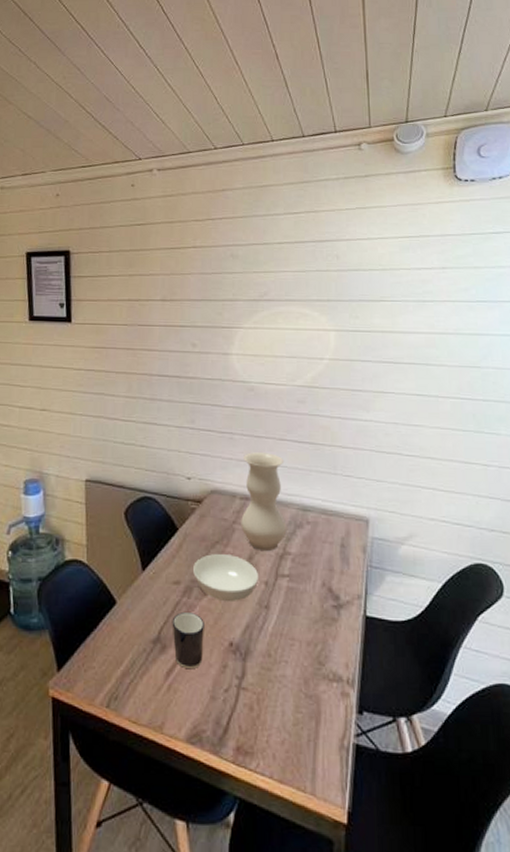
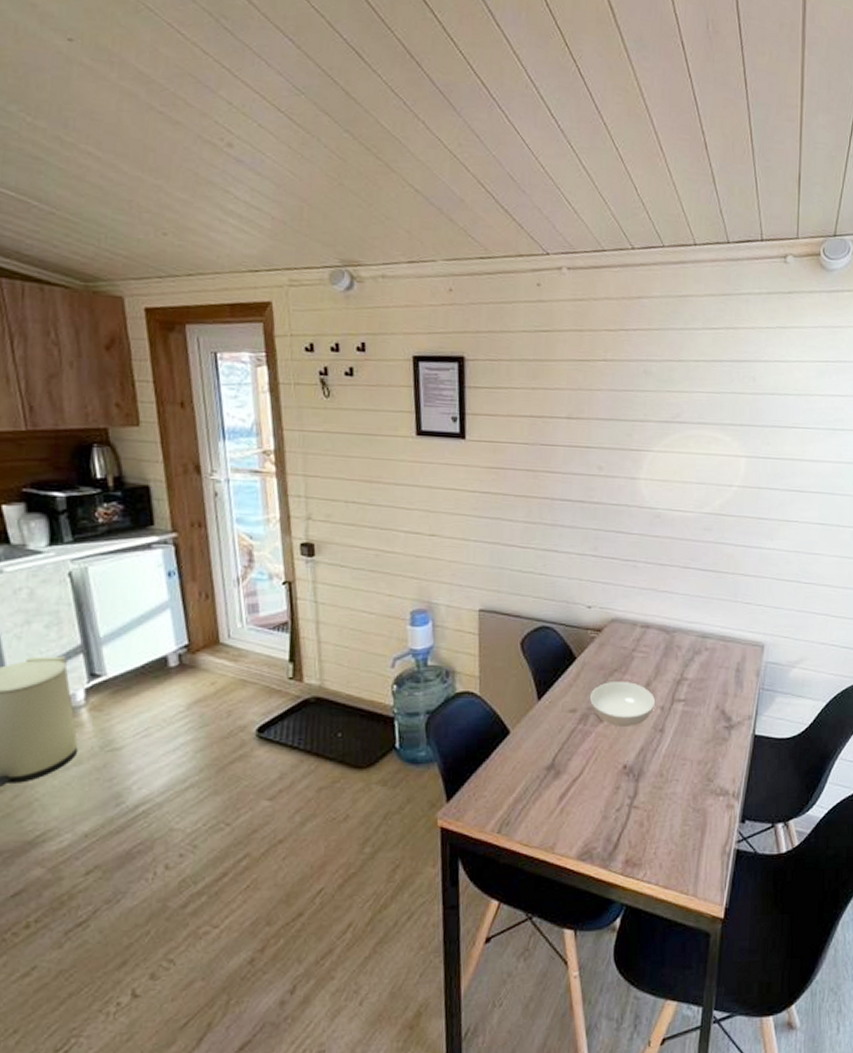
mug: present [172,611,204,670] -> none [566,738,599,793]
vase: present [241,452,287,551] -> none [640,580,687,677]

